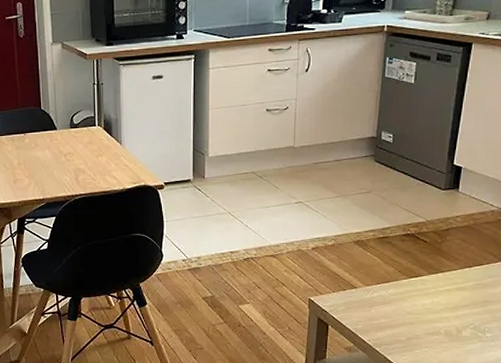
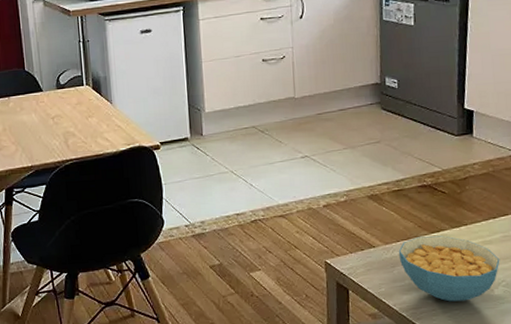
cereal bowl: none [377,280,471,340] -> present [398,236,500,302]

